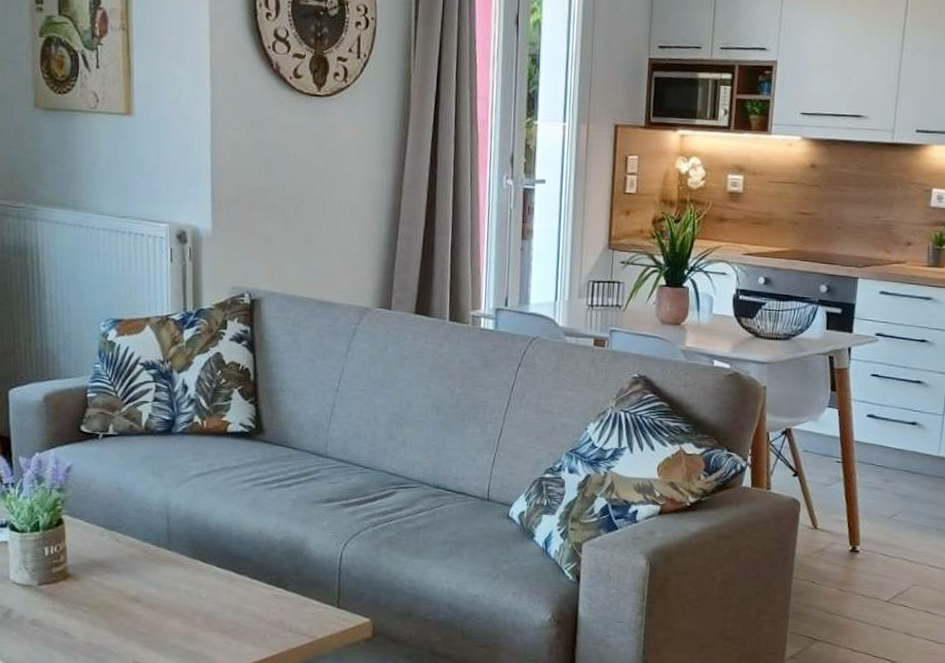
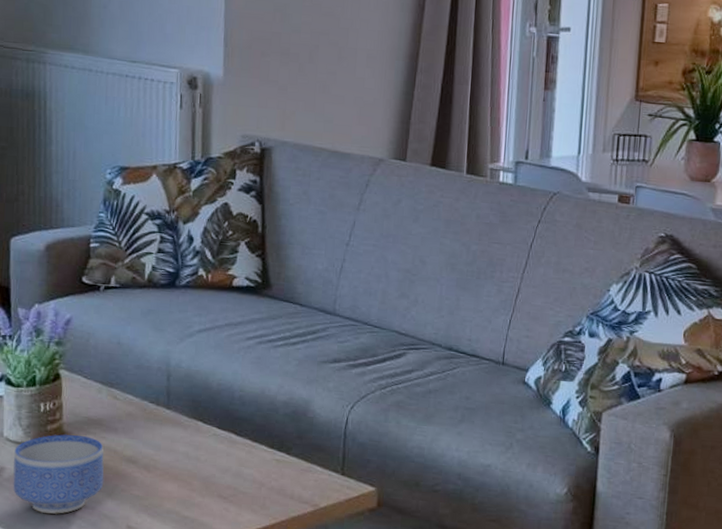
bowl: none [20,576,109,652] -> present [13,434,104,514]

